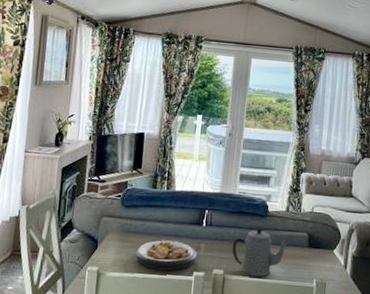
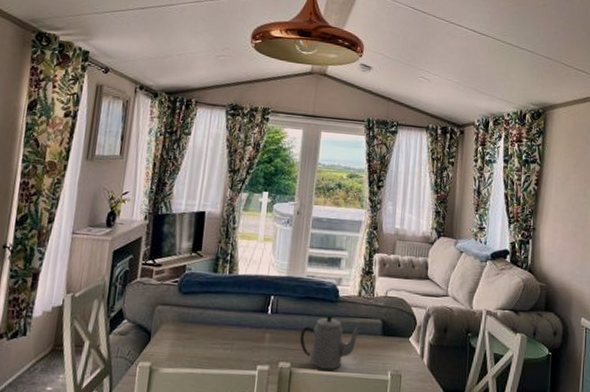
plate: present [136,240,198,271] -> none [193,330,262,365]

